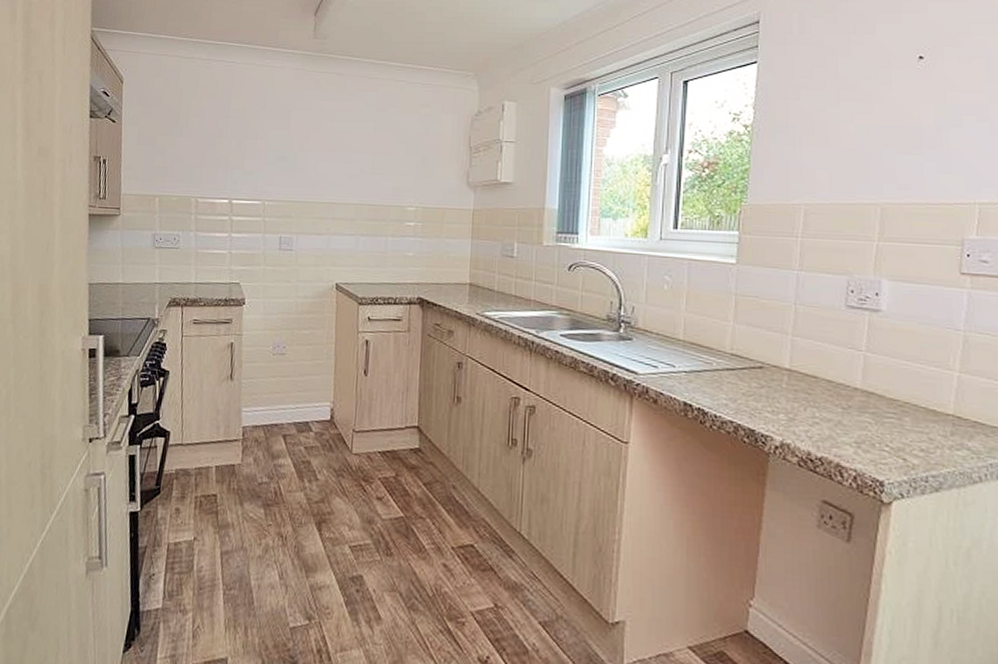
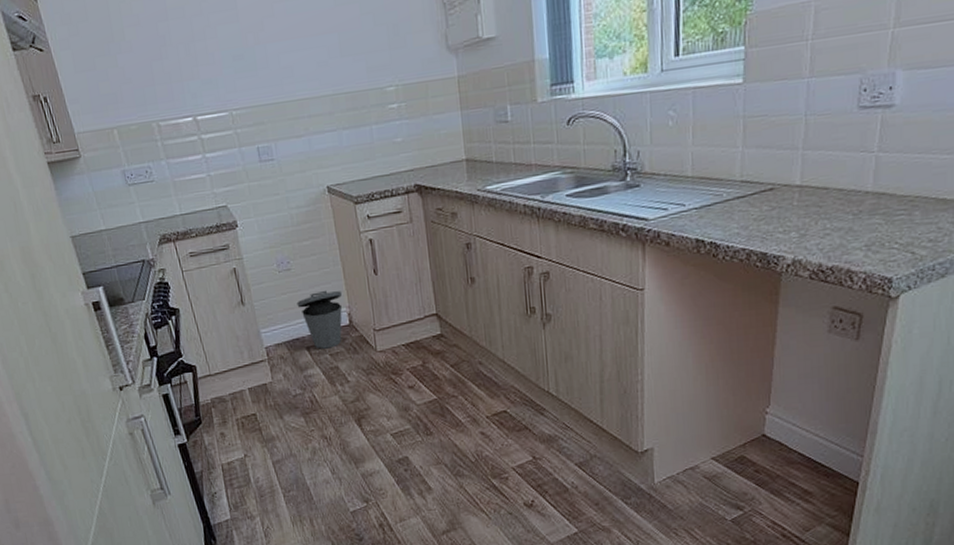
trash can: none [283,381,330,441] -> present [296,291,343,349]

